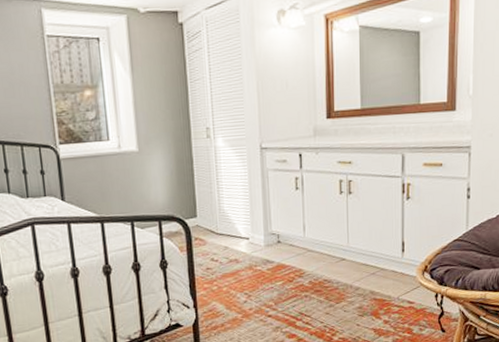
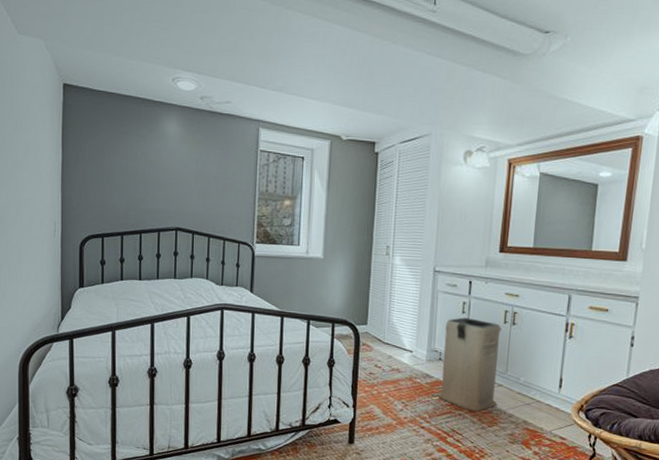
laundry basket: none [274,193,342,290] -> present [432,317,501,411]

